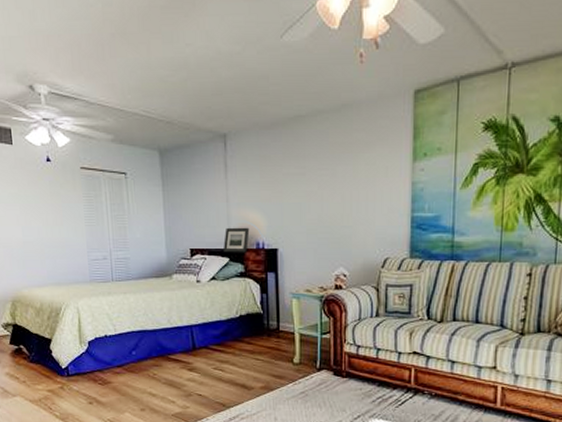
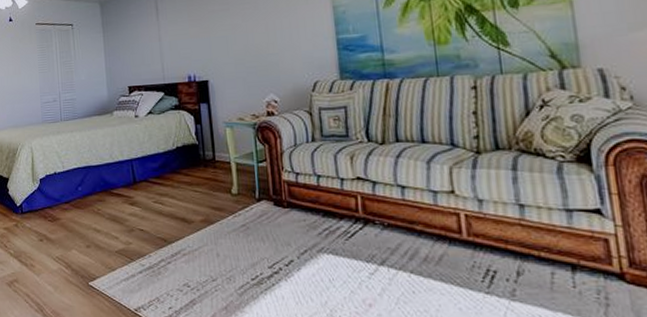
picture frame: present [222,227,250,253] -> none [157,62,181,88]

